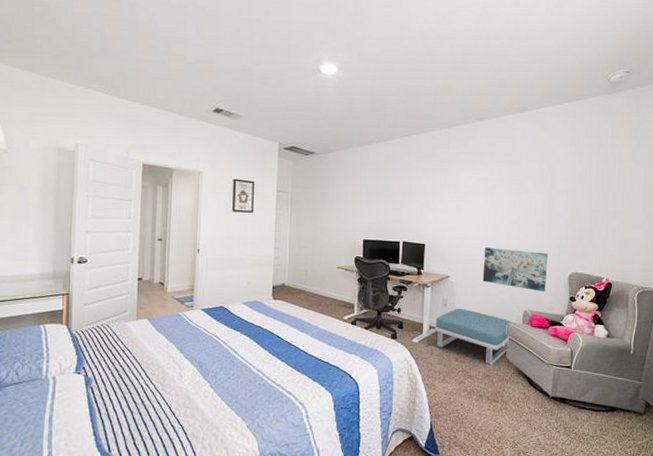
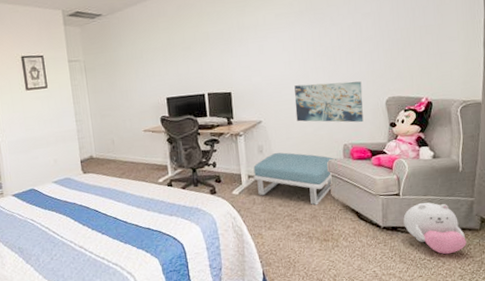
plush toy: none [572,378,630,434] -> present [403,202,467,255]

